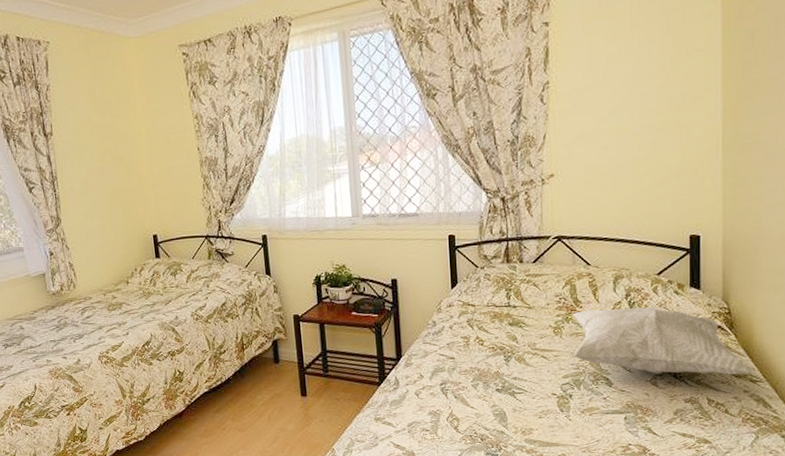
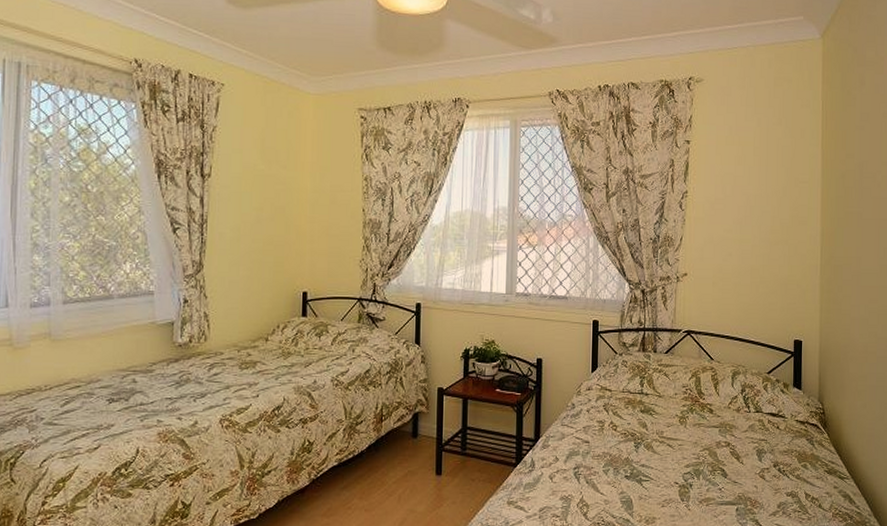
decorative pillow: present [572,307,754,375] -> none [694,402,842,472]

